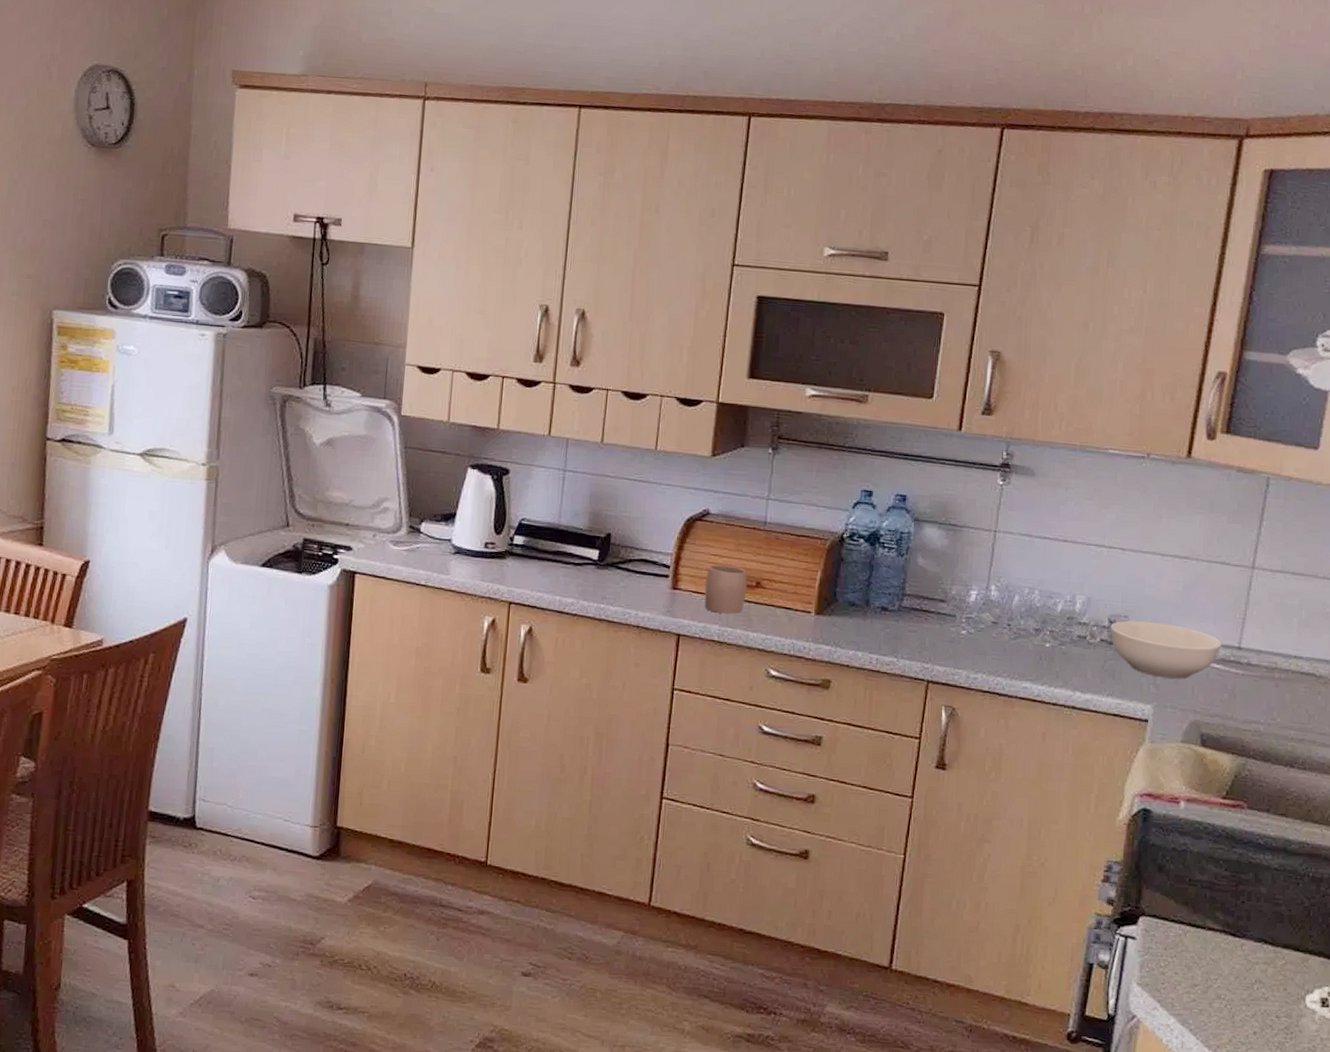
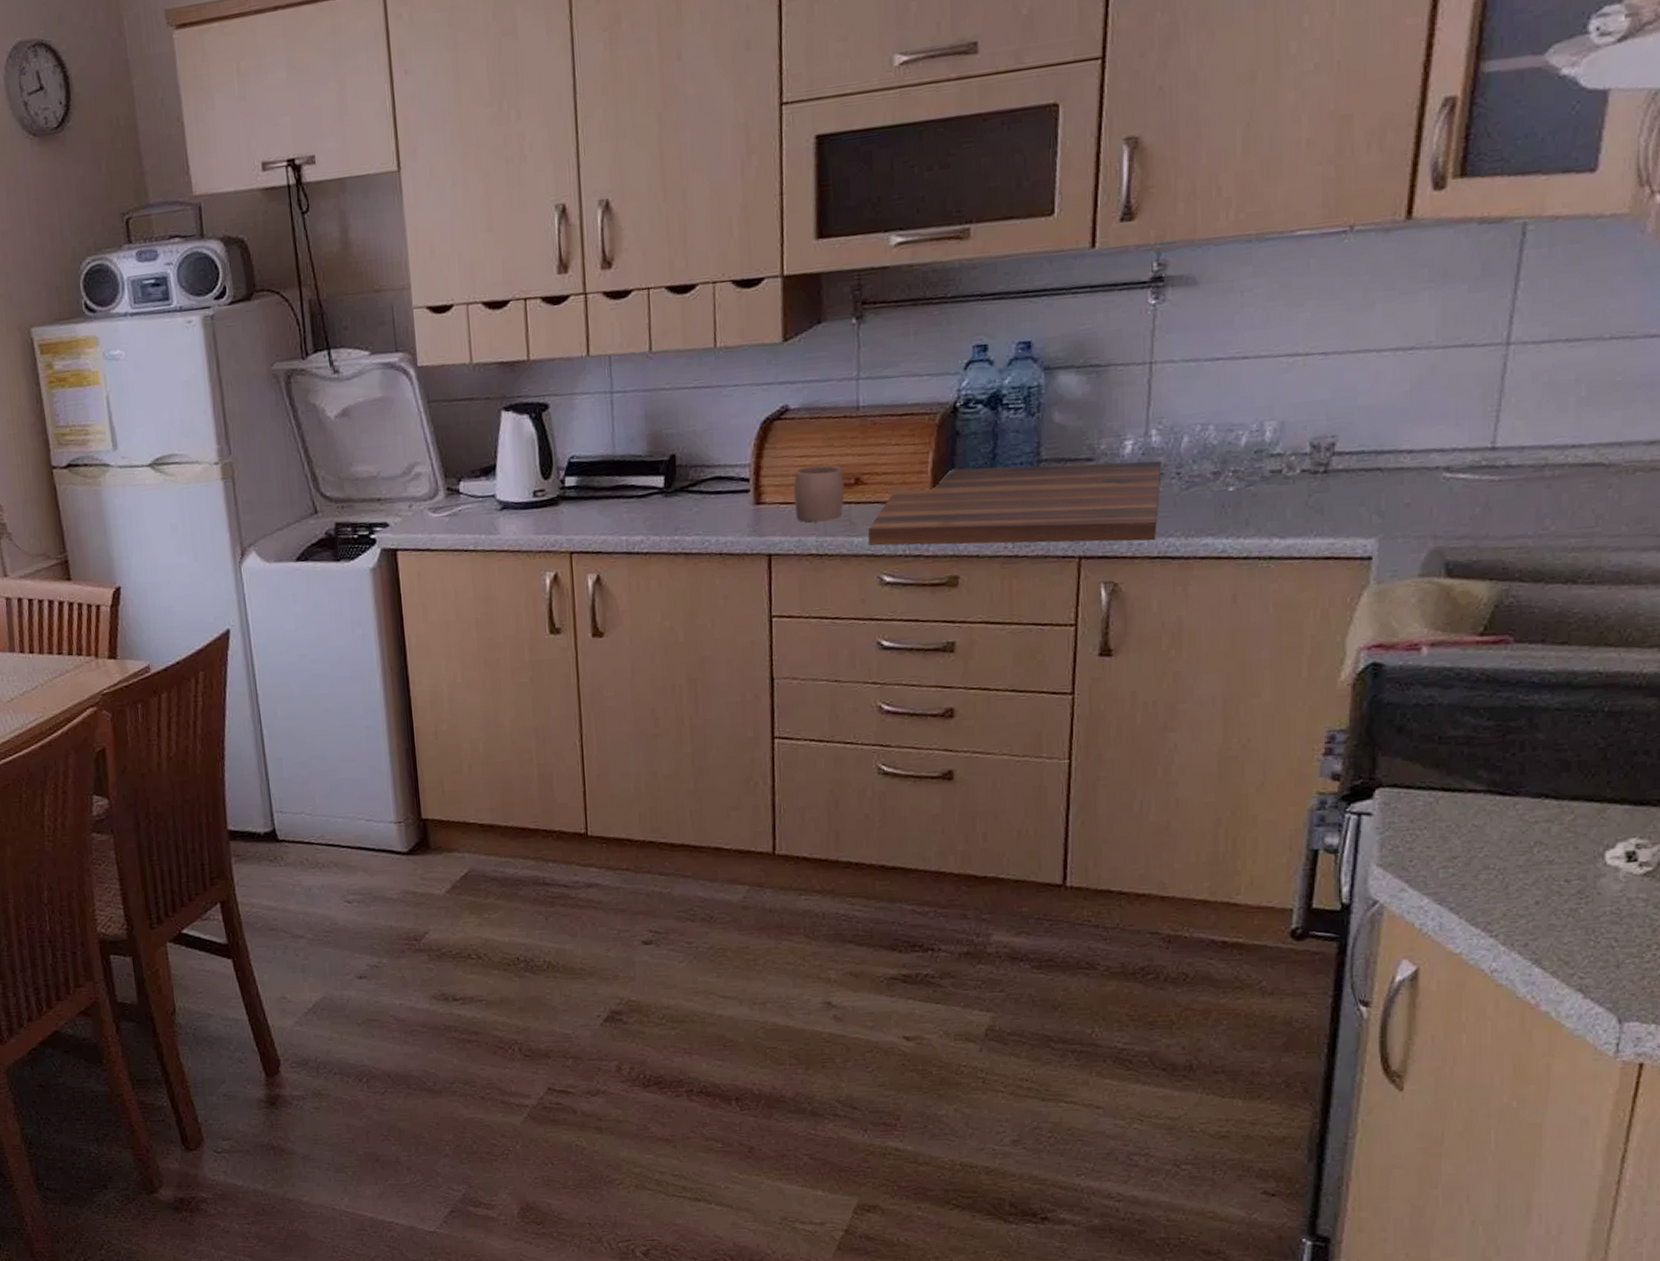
cutting board: none [760,589,997,678] -> present [867,460,1162,546]
bowl: present [1110,620,1222,679] -> none [1313,435,1469,503]

